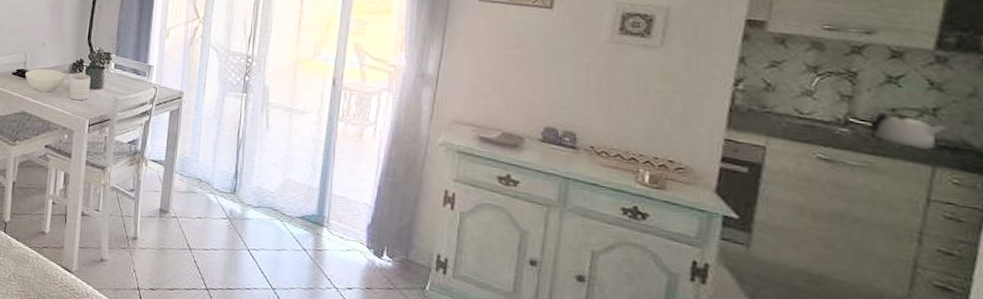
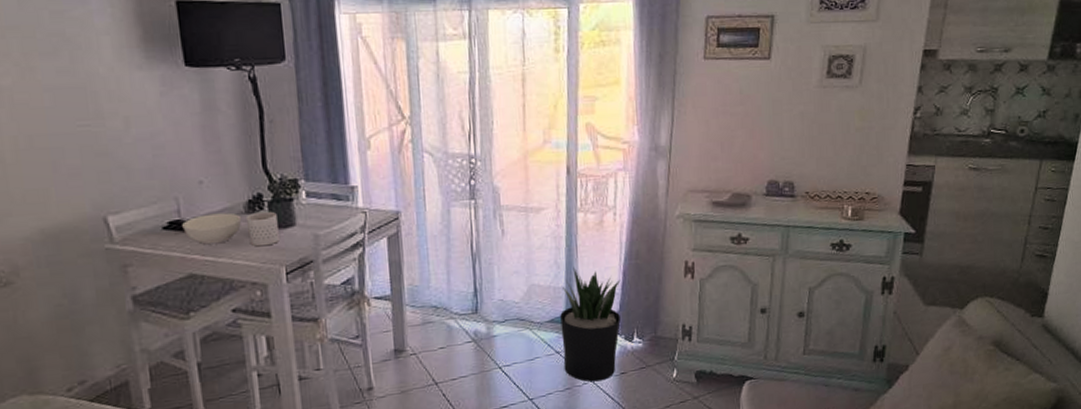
planter: none [309,171,375,290] -> present [560,267,621,382]
kettle: present [870,105,949,151] -> none [1004,111,1052,148]

